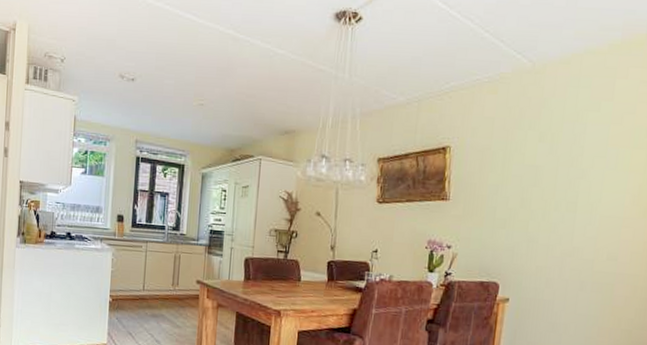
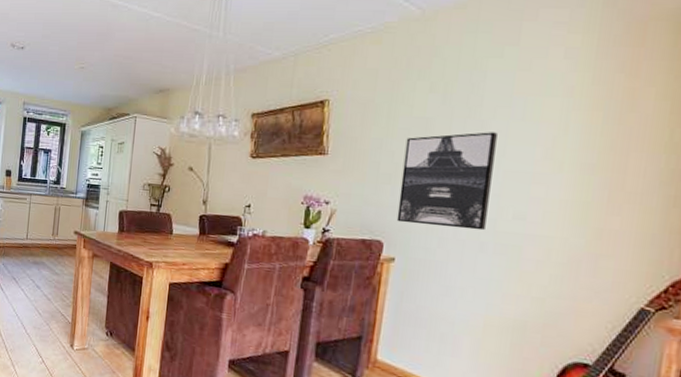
wall art: none [510,180,595,271] -> present [396,132,497,231]

